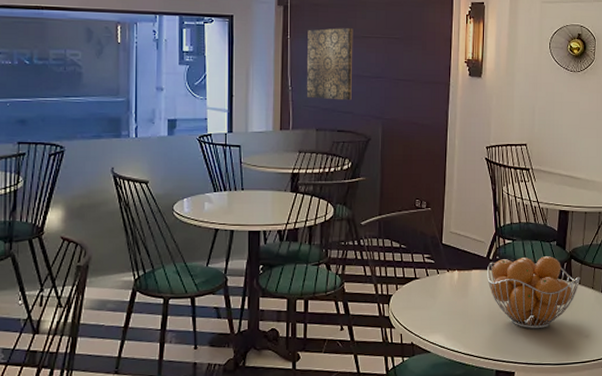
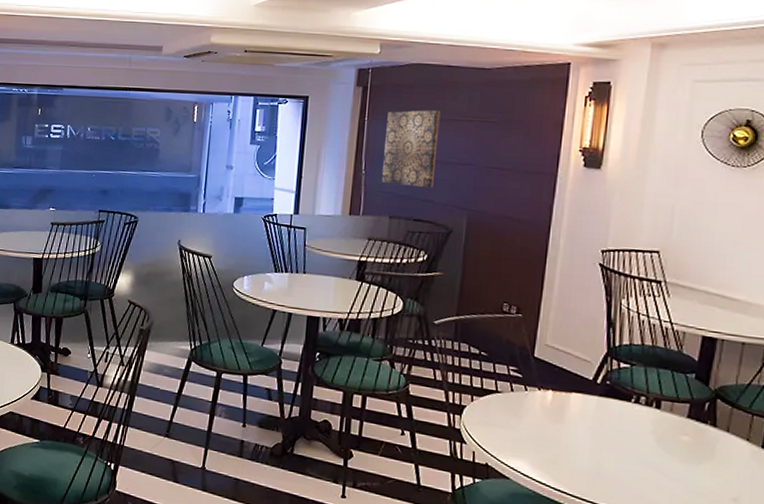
fruit basket: present [487,256,580,329] -> none [592,385,730,479]

